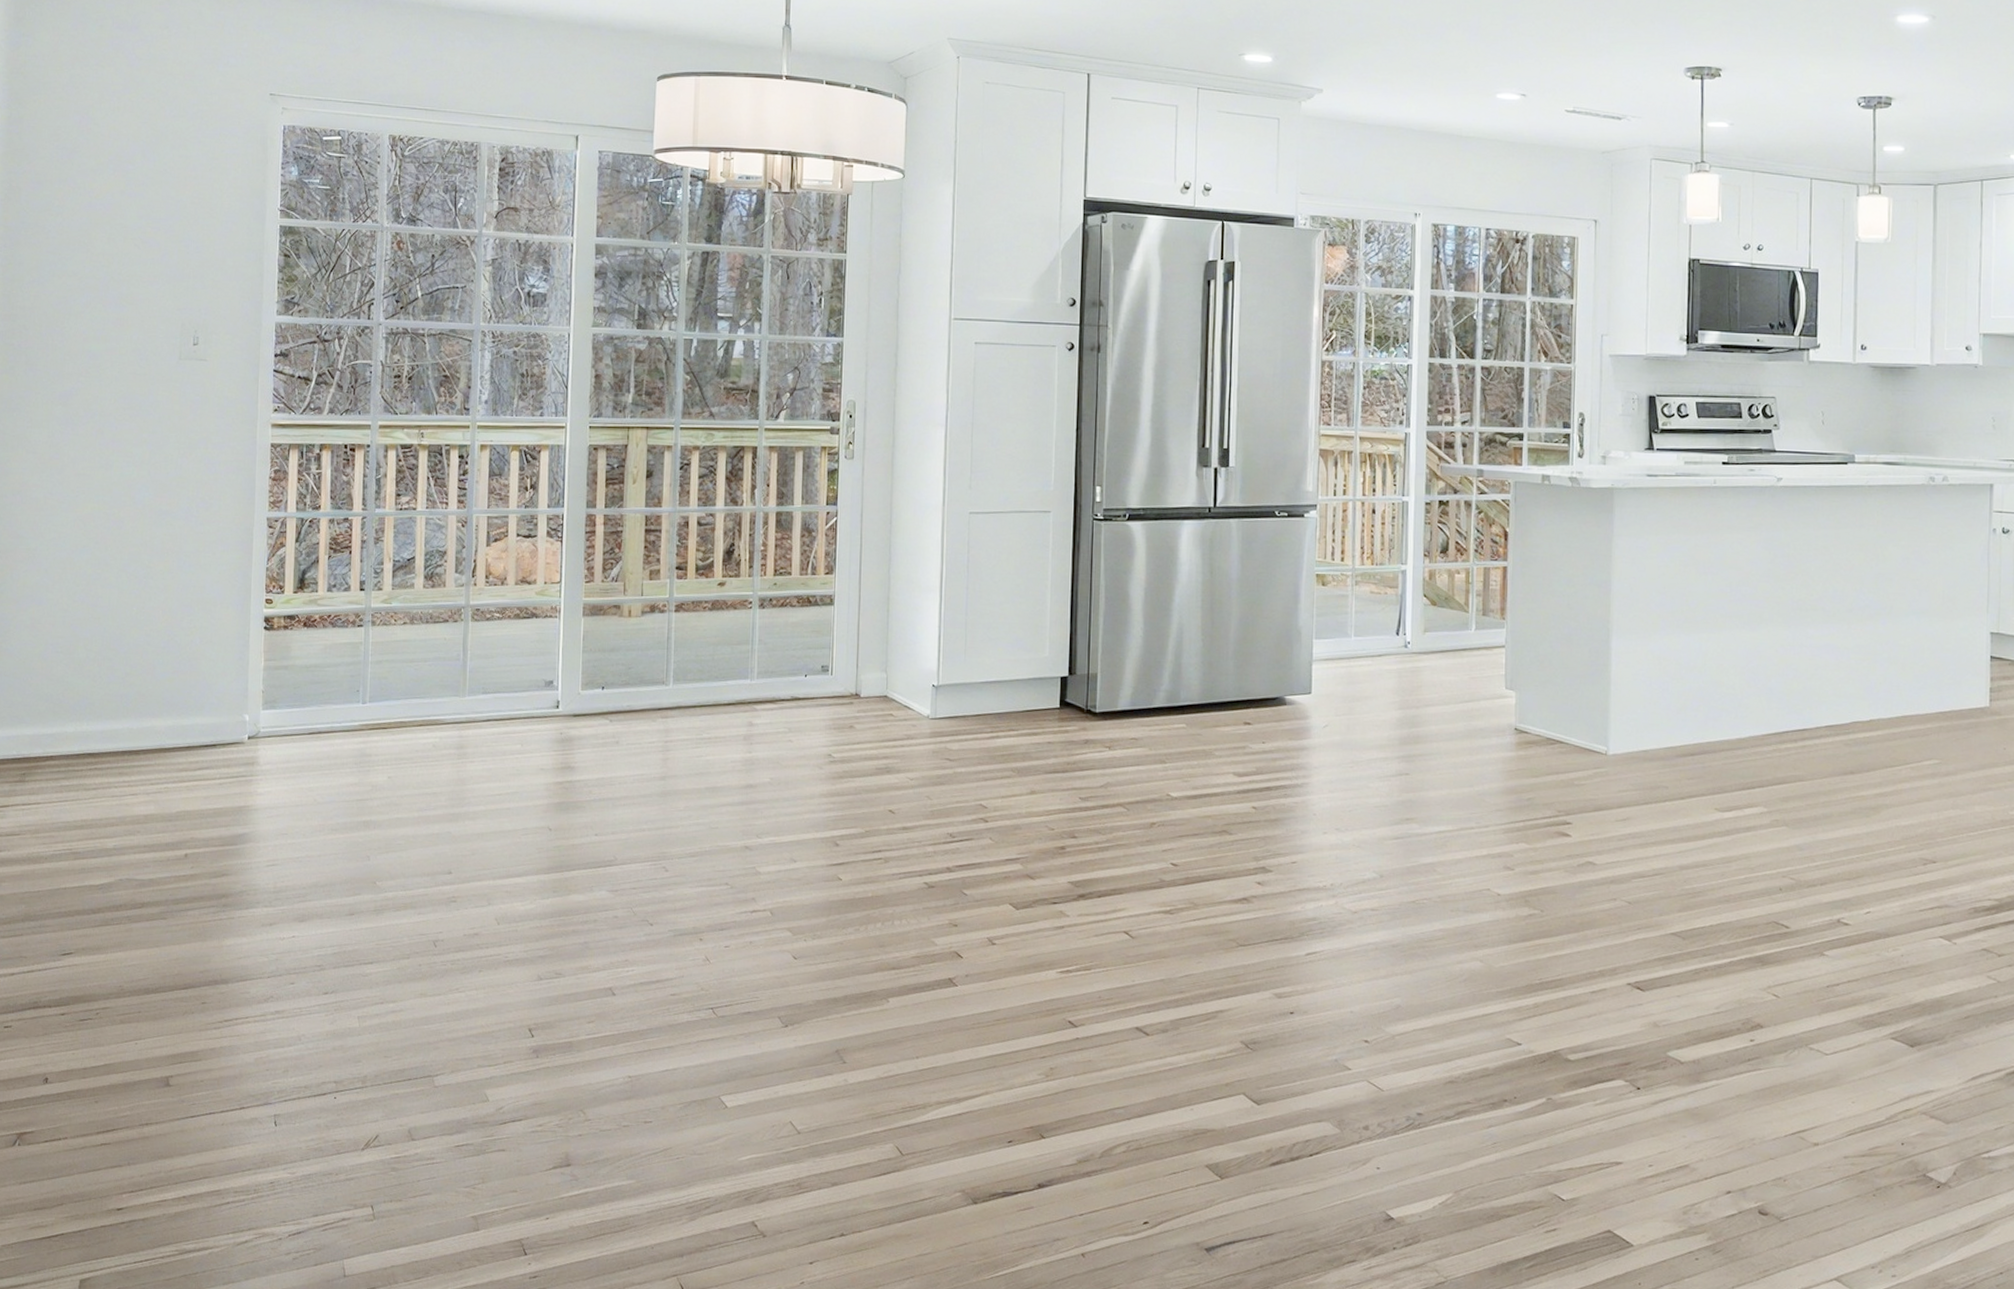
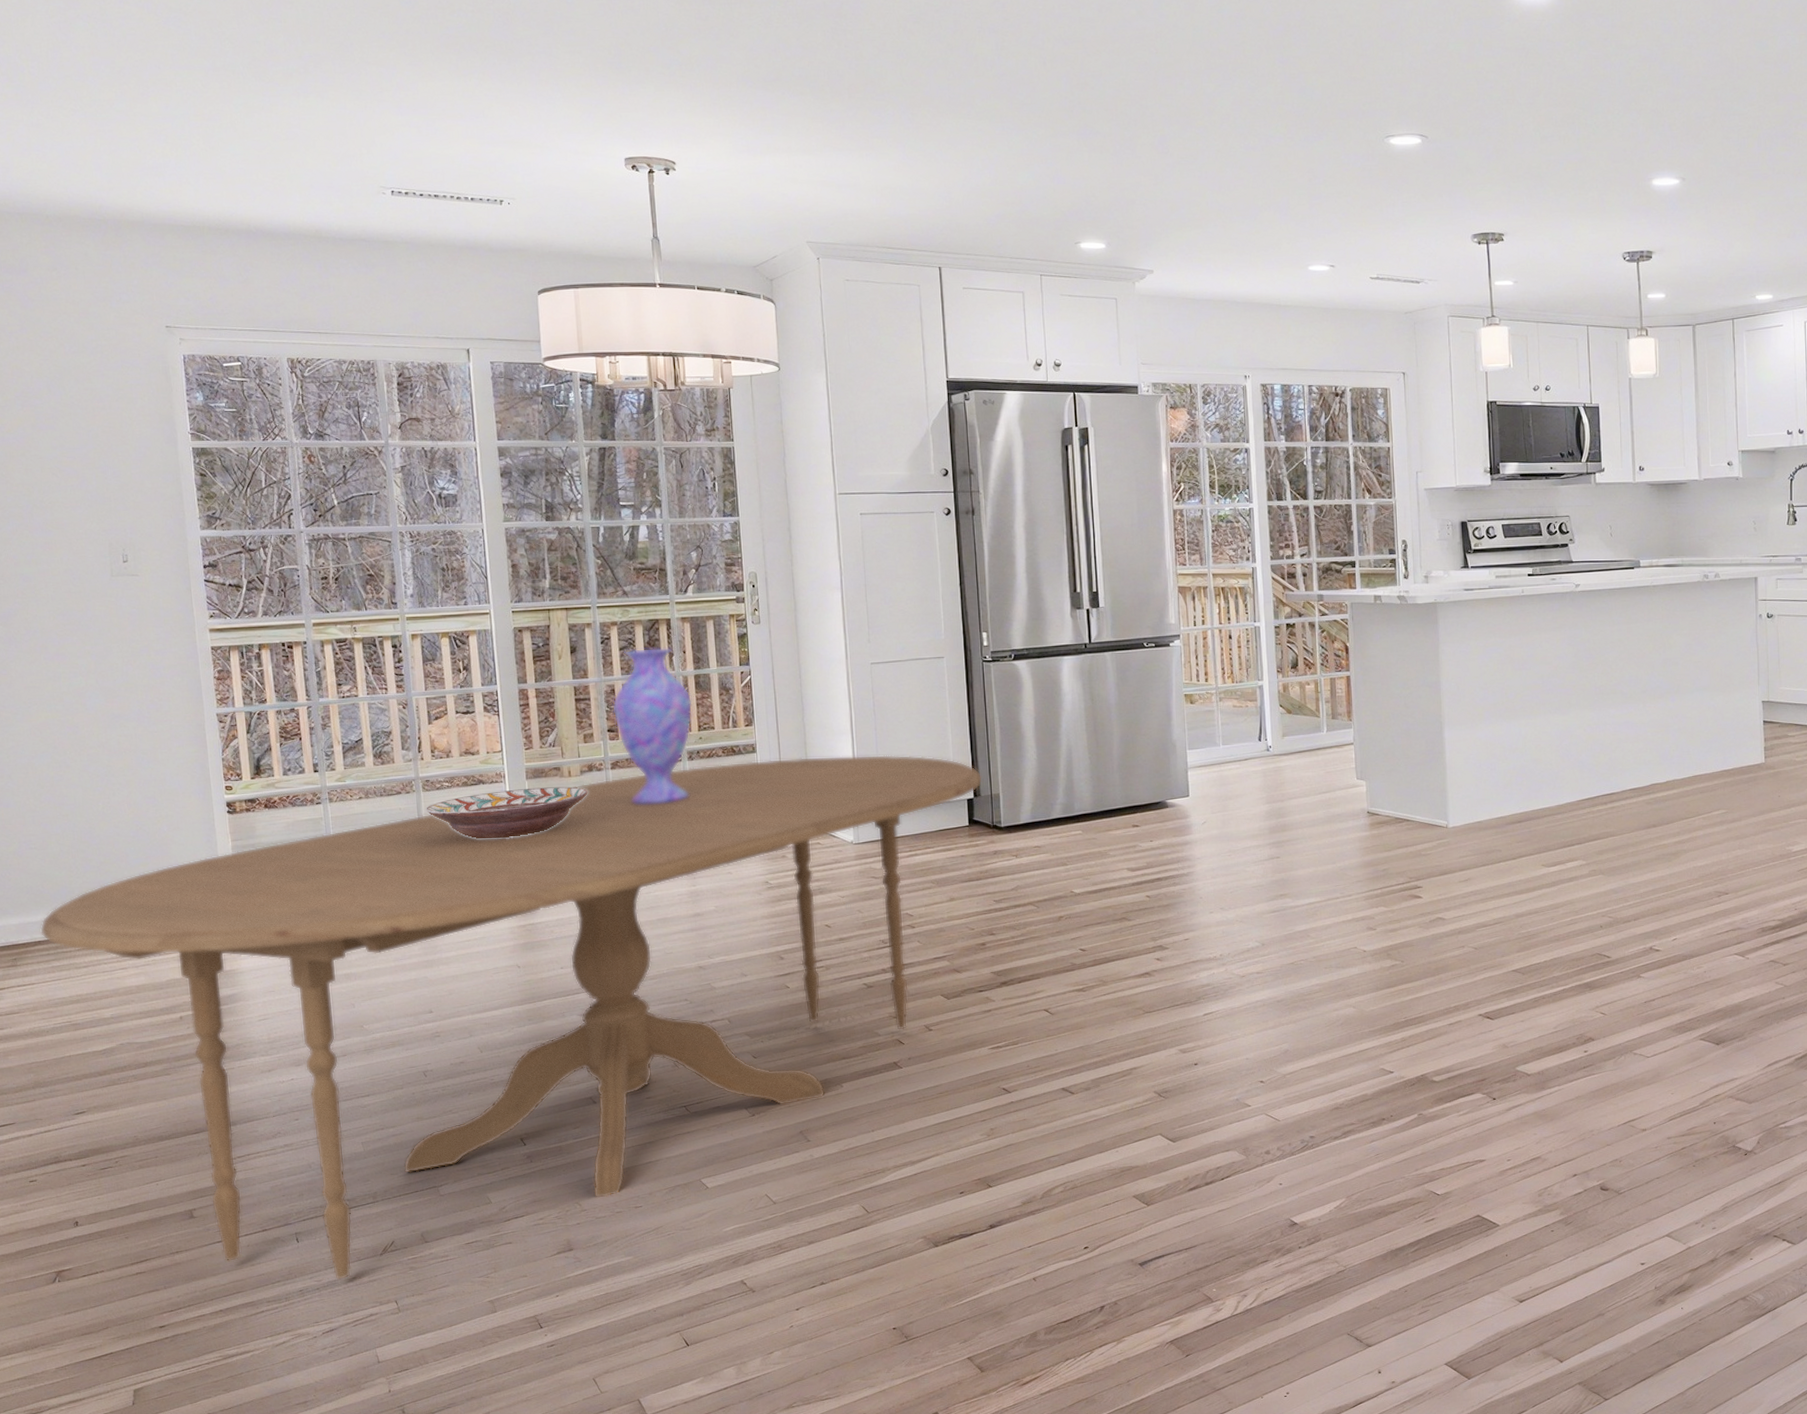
dining table: none [54,614,1080,1175] -> present [40,754,983,1281]
decorative bowl: none [472,626,647,681] -> present [426,786,588,839]
vase: none [684,477,771,655] -> present [612,647,693,804]

